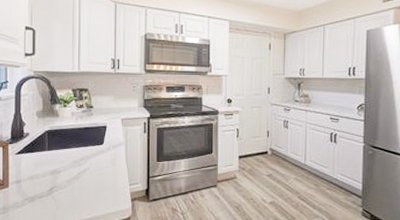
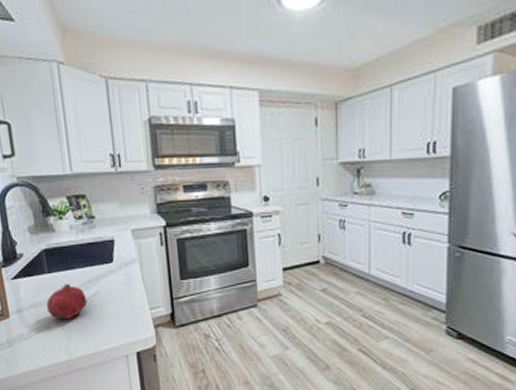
fruit: none [42,159,78,191] -> present [46,283,88,320]

